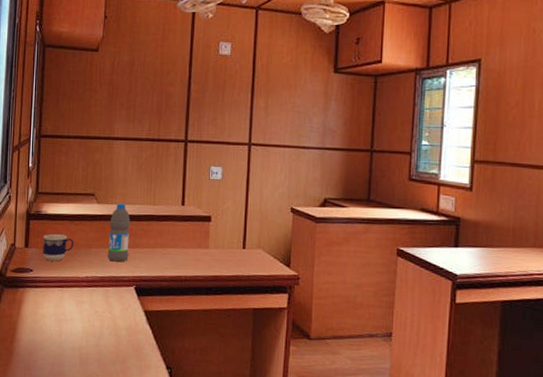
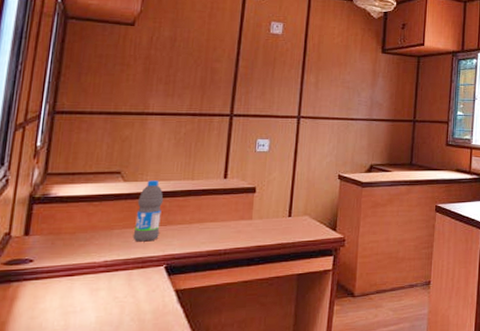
cup: present [43,233,74,262] -> none [48,217,91,248]

